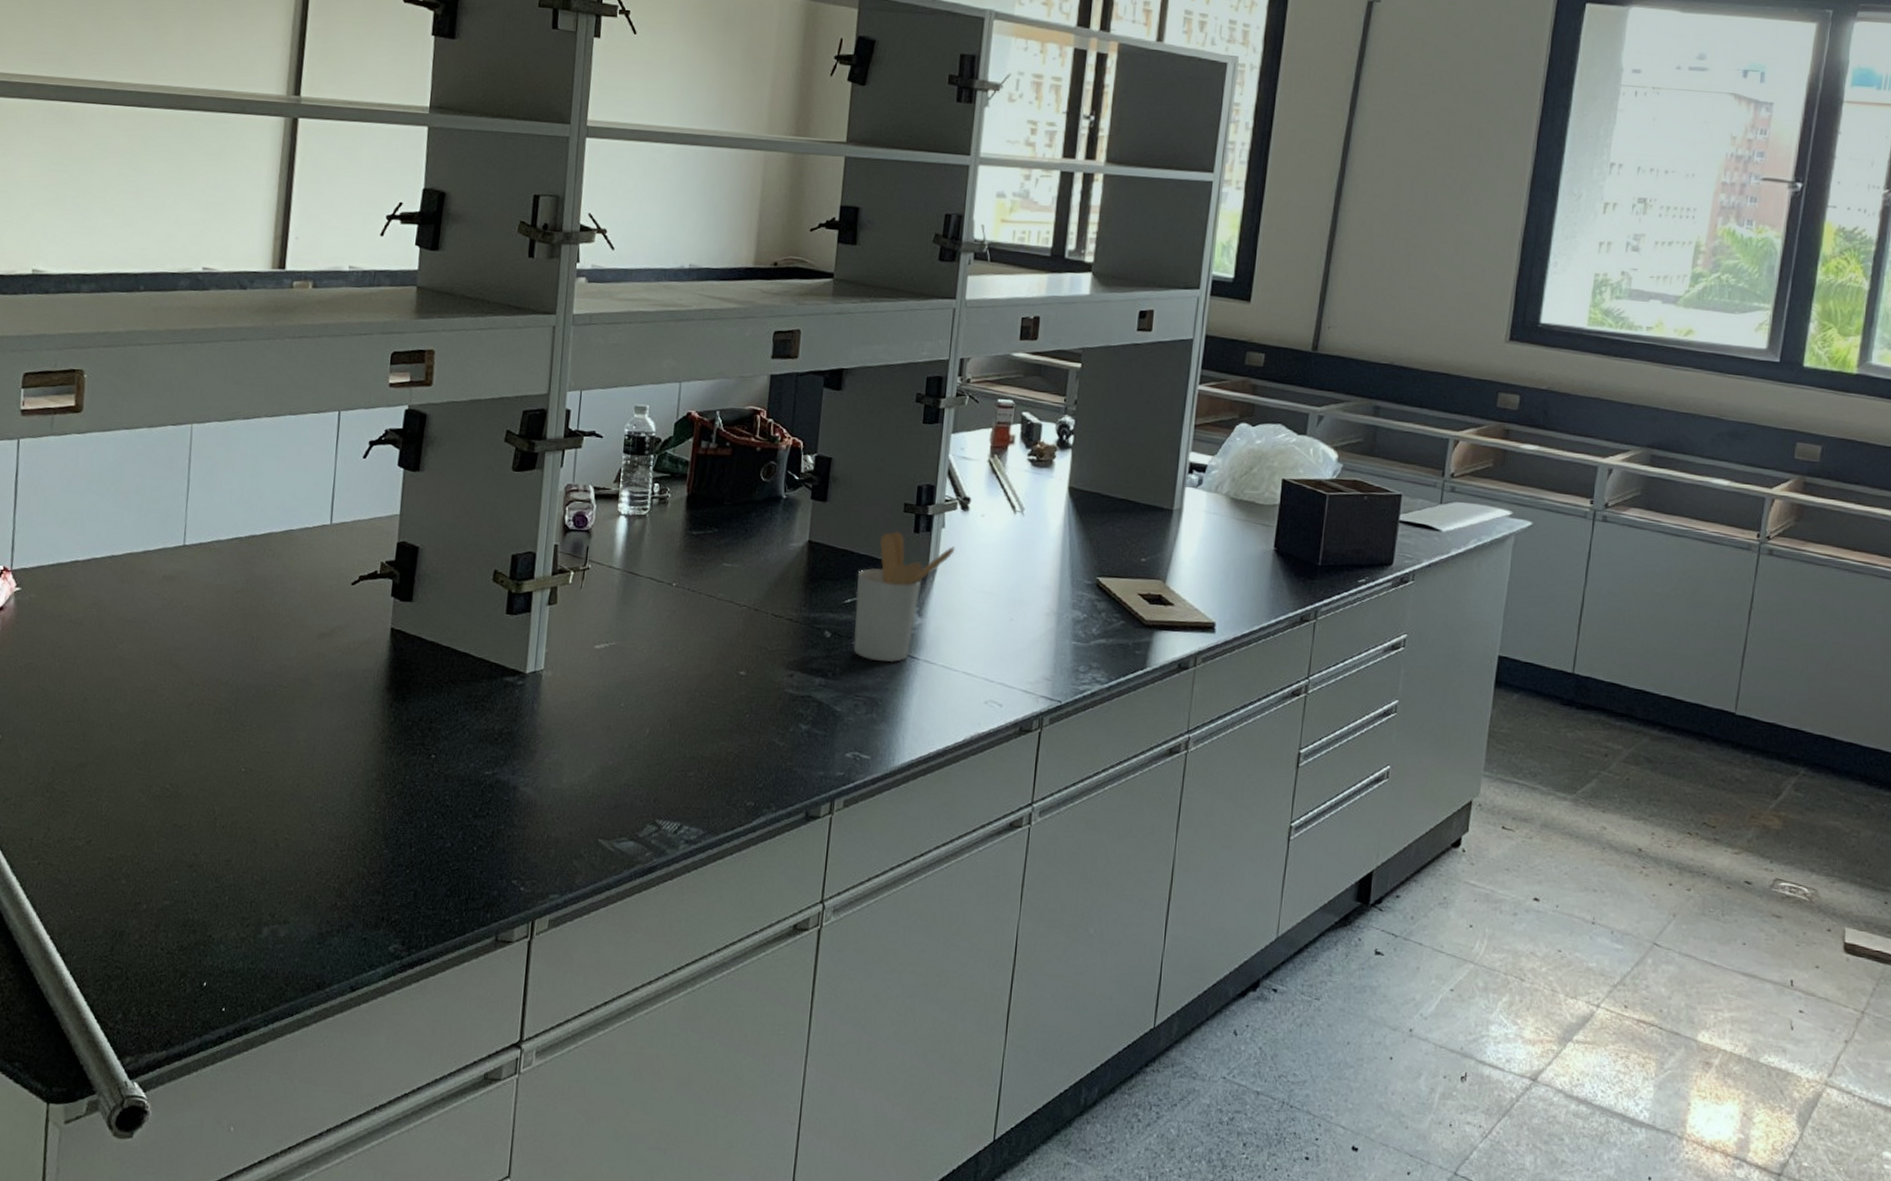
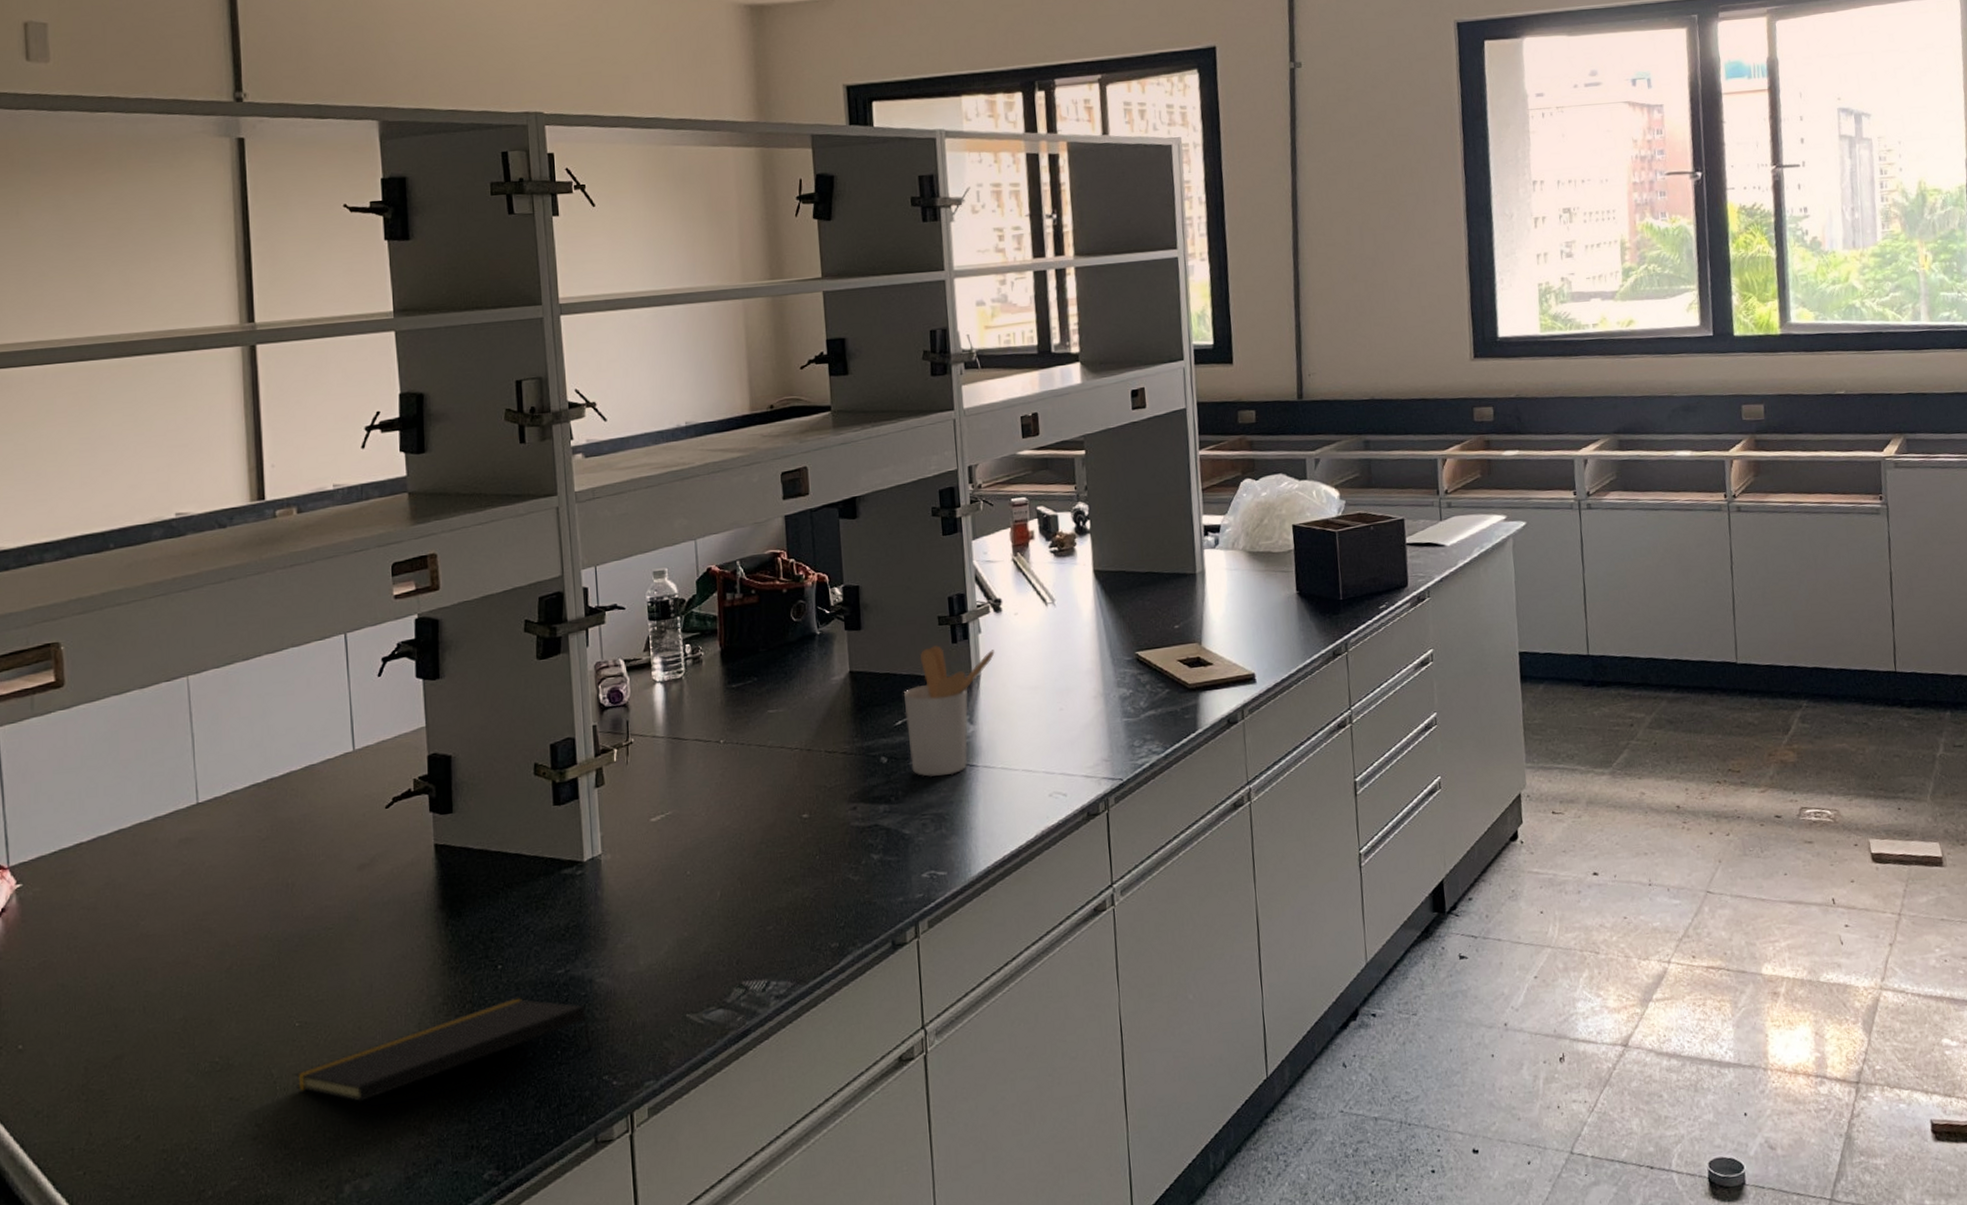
notepad: none [233,788,507,854] -> present [295,998,592,1102]

